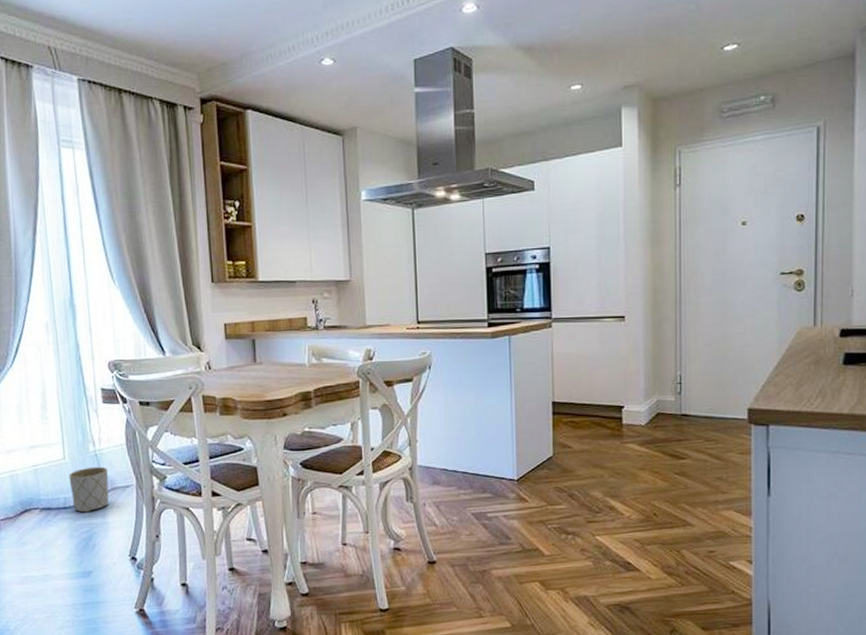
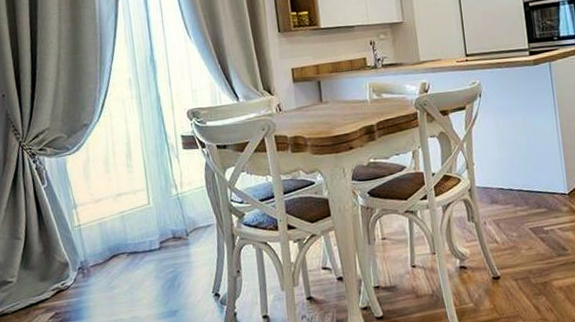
planter: present [69,466,109,513] -> none [153,208,192,254]

